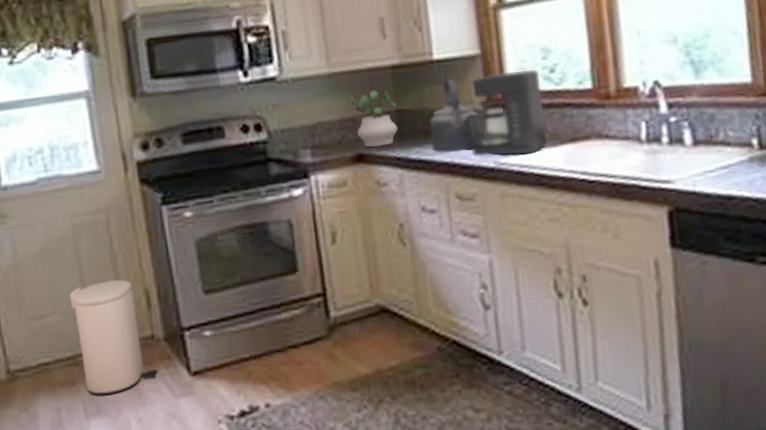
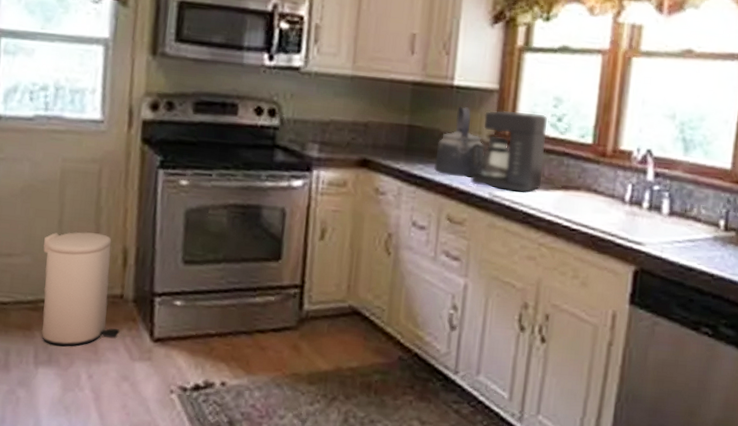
potted plant: present [350,90,400,148] -> none [367,101,413,157]

